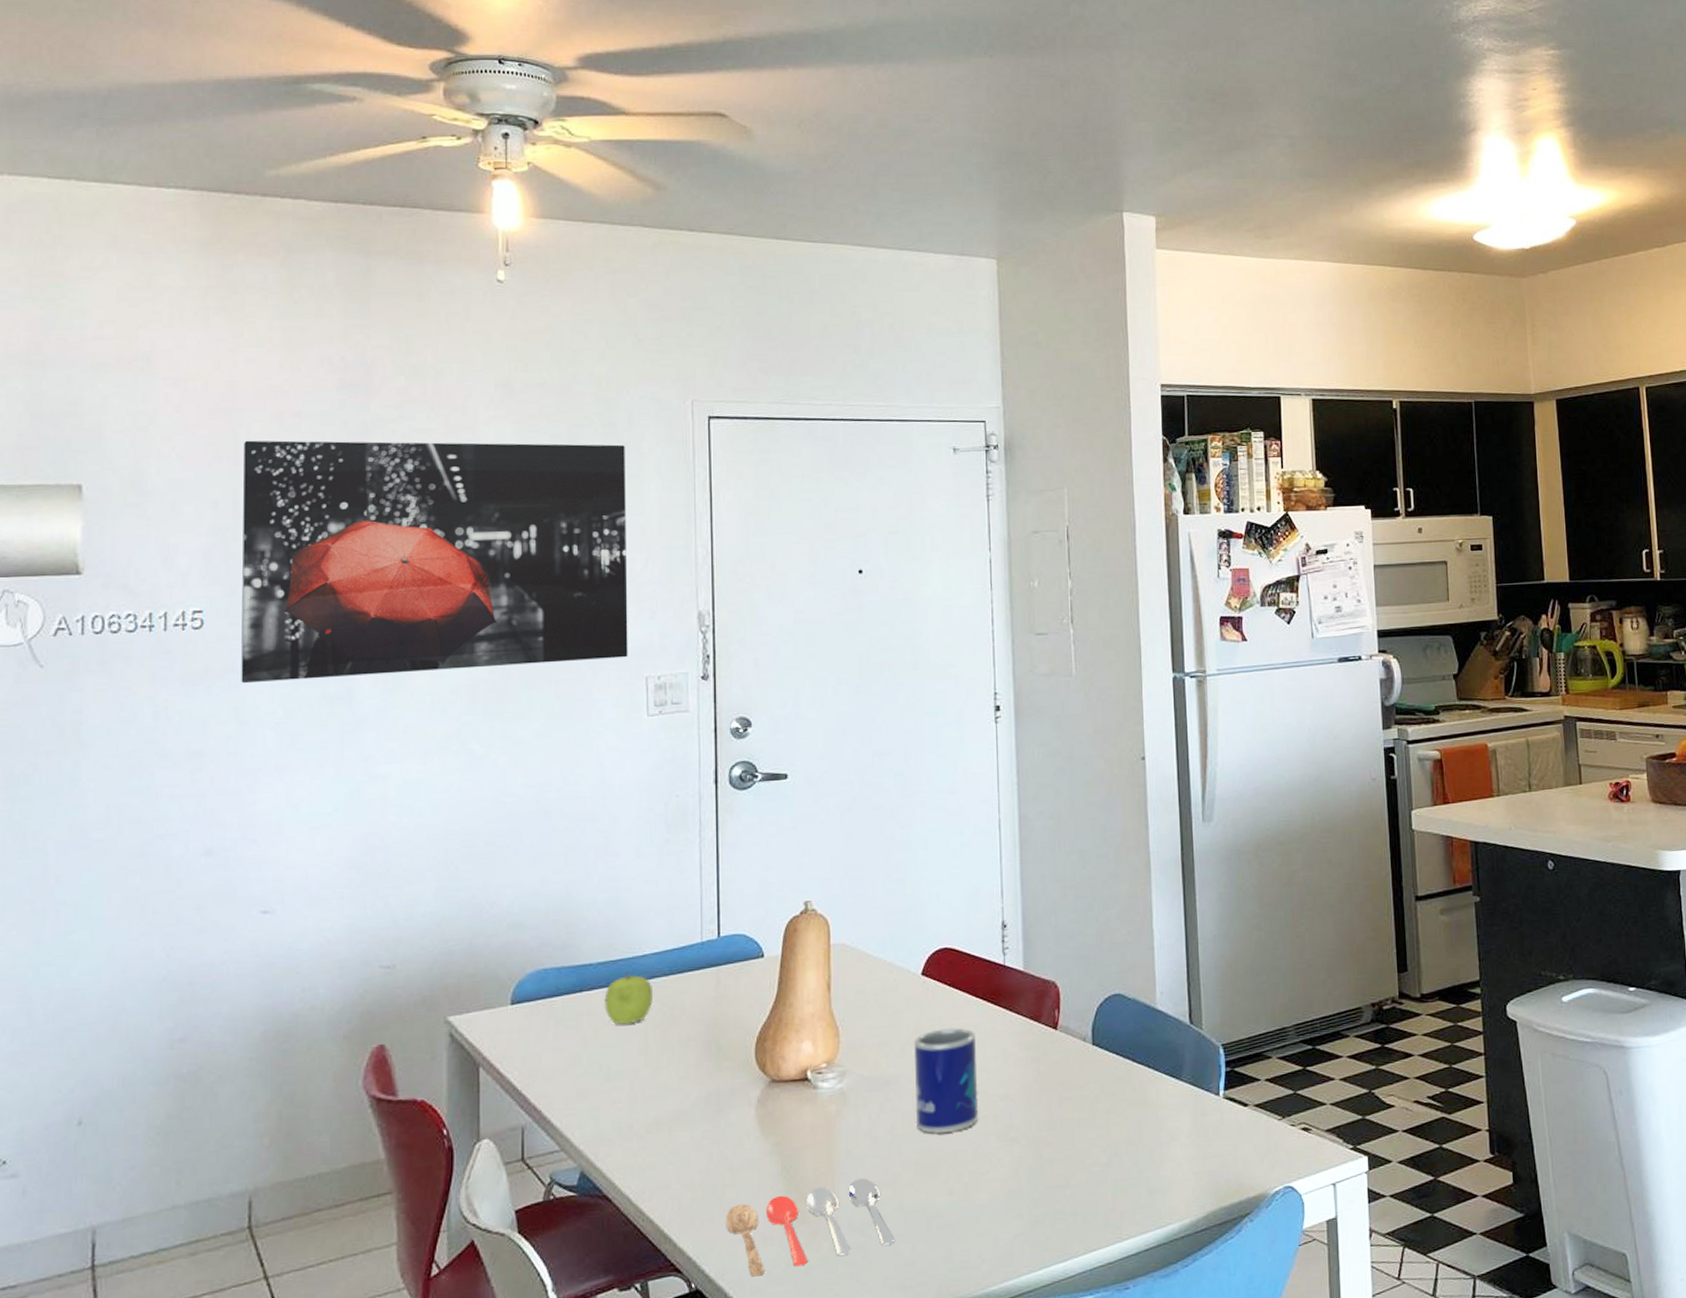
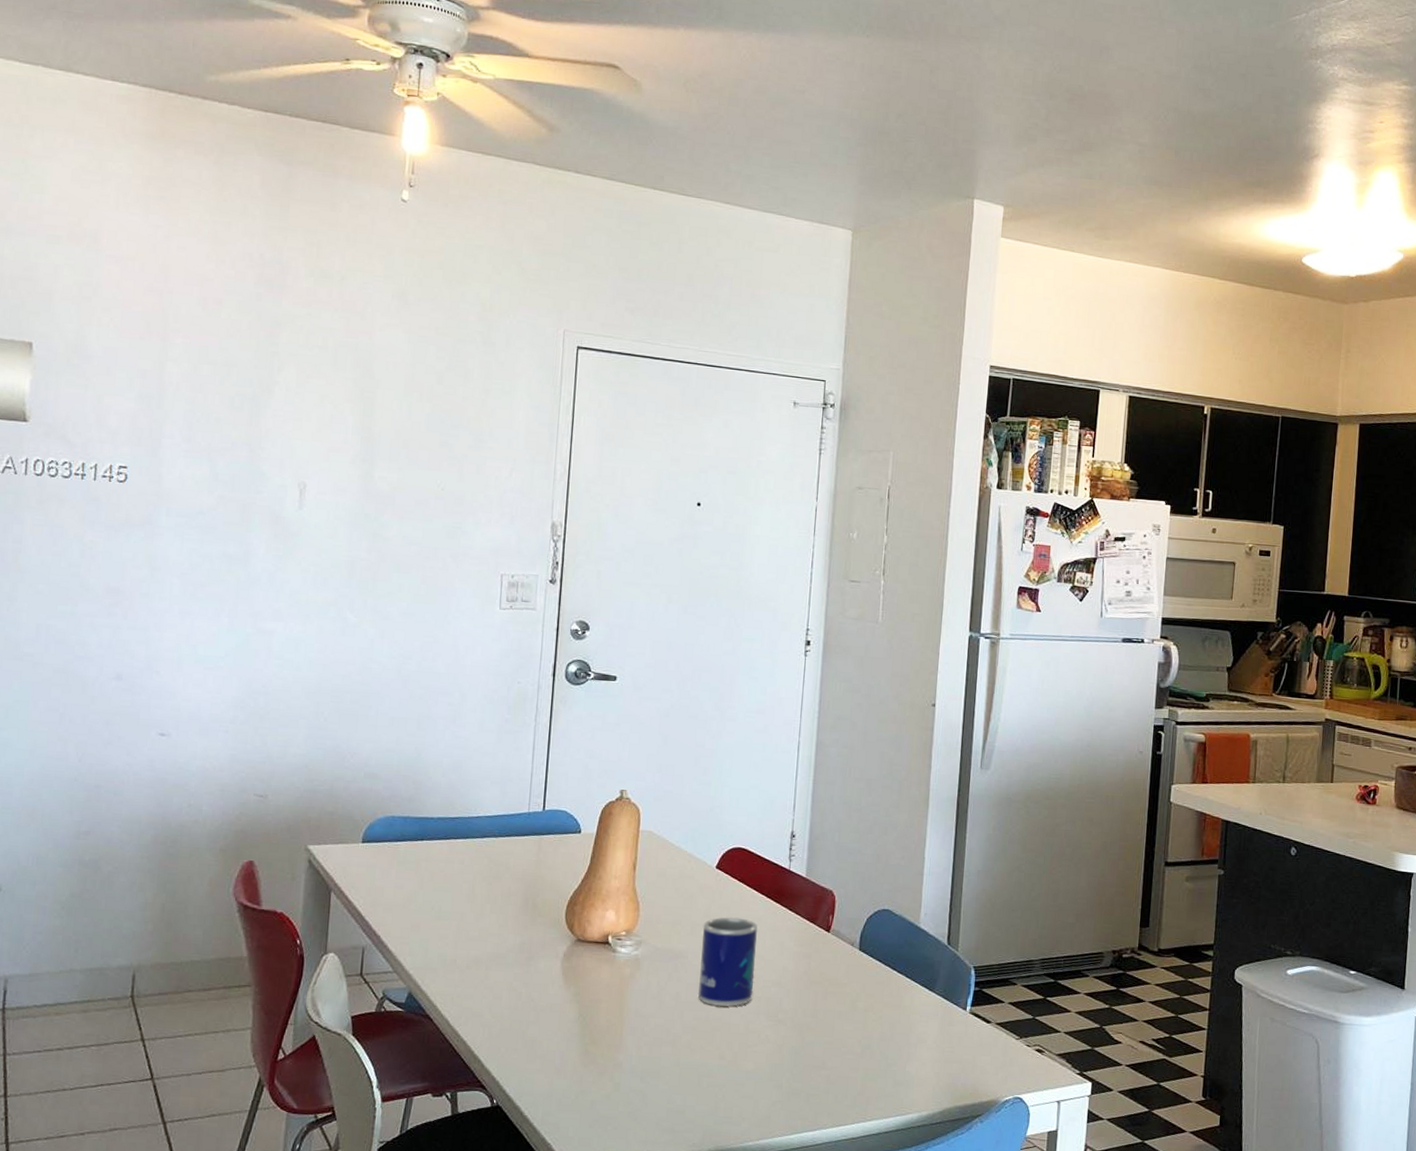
wall art: present [241,440,628,684] -> none [155,320,502,555]
fruit: present [604,972,654,1025] -> none [440,829,484,874]
cooking utensil: present [725,1178,895,1277] -> none [527,1034,670,1102]

